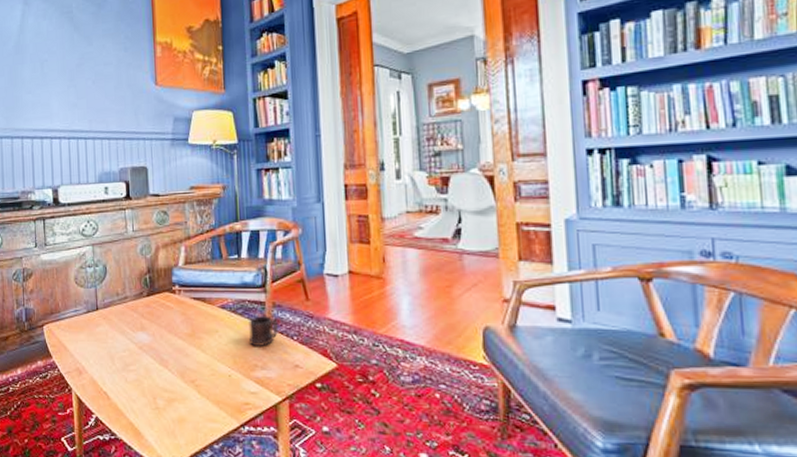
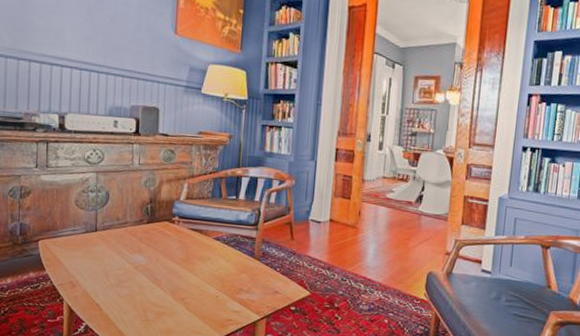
mug: present [248,316,278,346] -> none [237,249,265,274]

